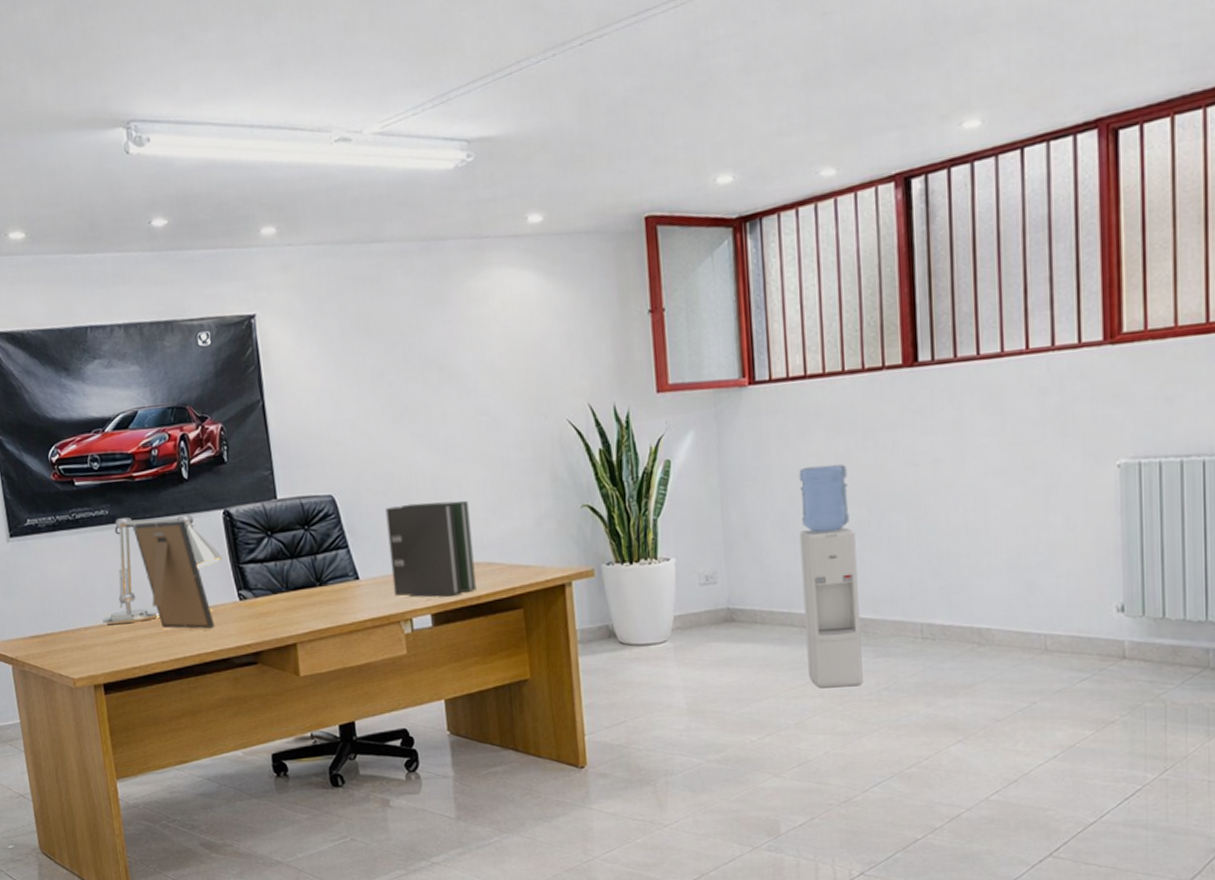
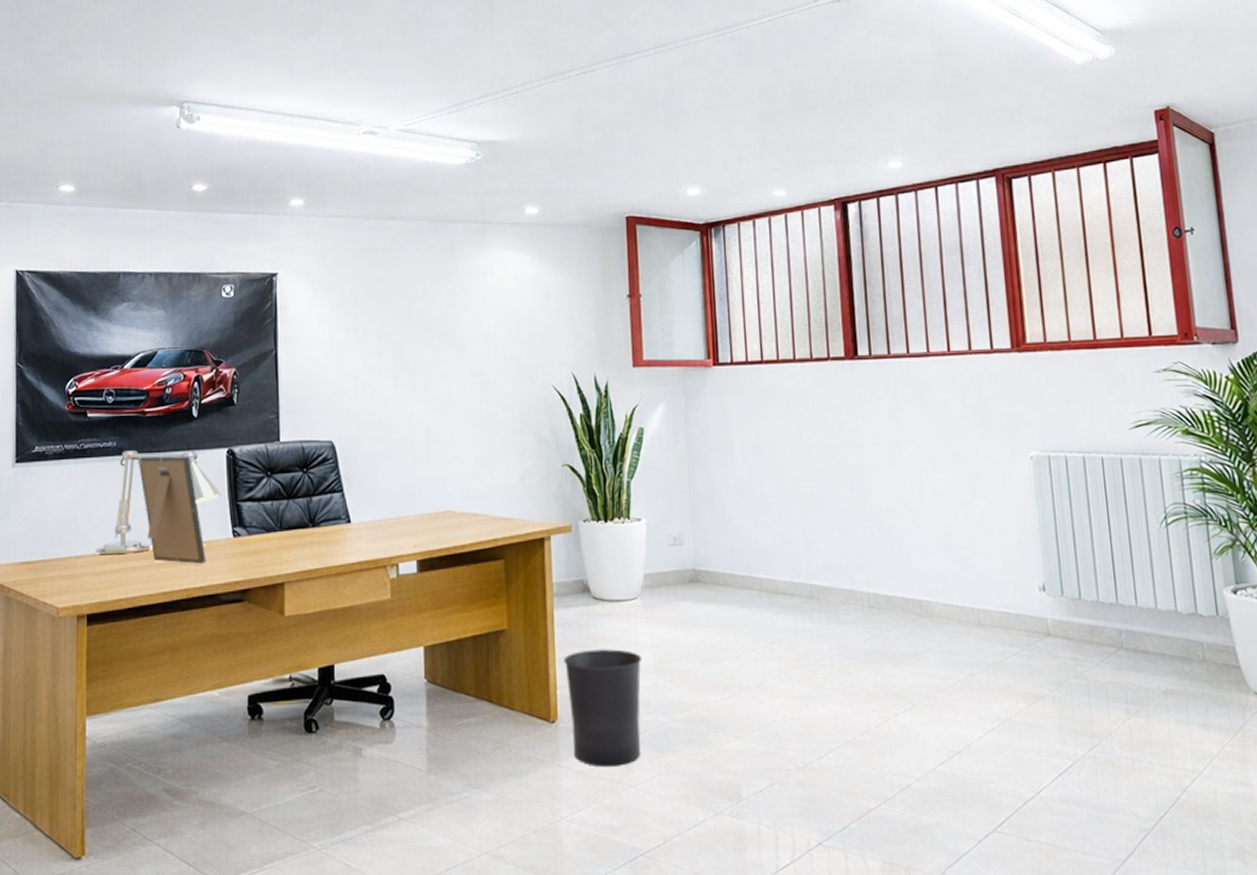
binder: present [385,500,477,597] -> none [381,453,461,544]
waste bin: none [590,693,675,808] -> present [563,649,643,766]
water cooler: present [799,463,863,689] -> none [757,440,817,652]

